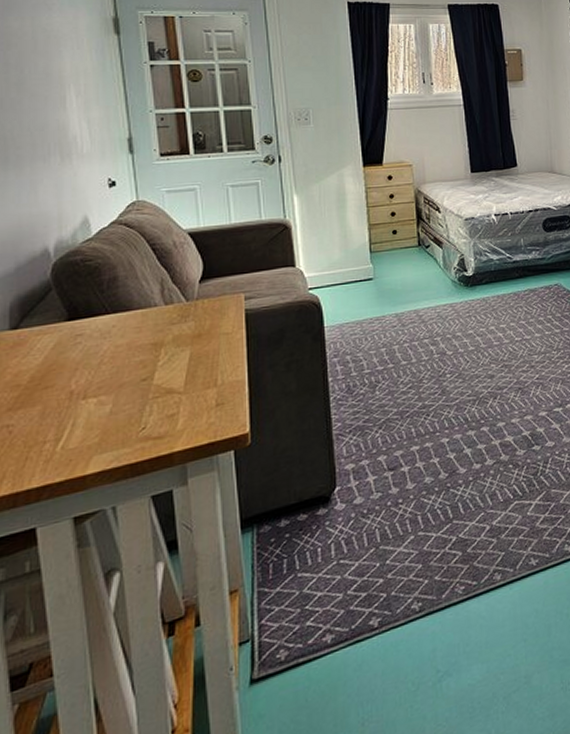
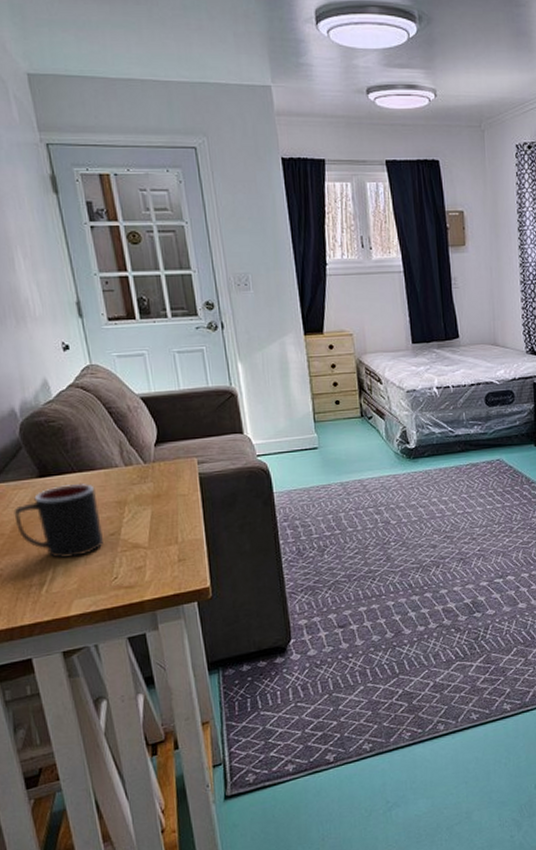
mug: none [34,324,133,409] -> present [14,483,103,558]

